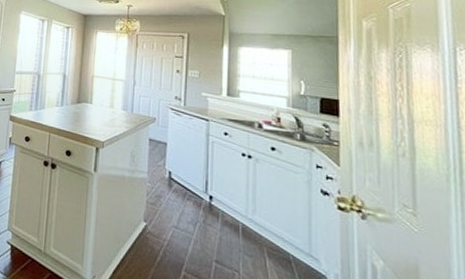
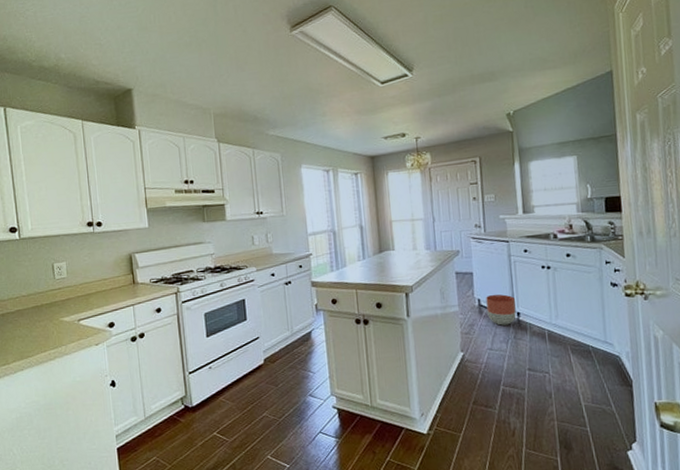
planter: none [177,170,208,207] -> present [486,294,516,326]

